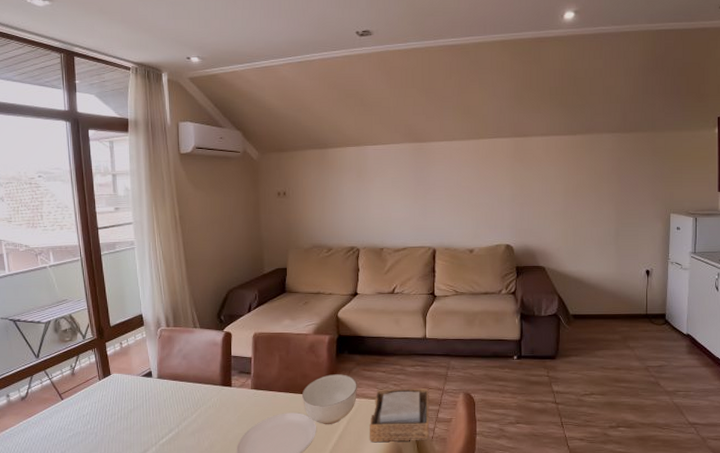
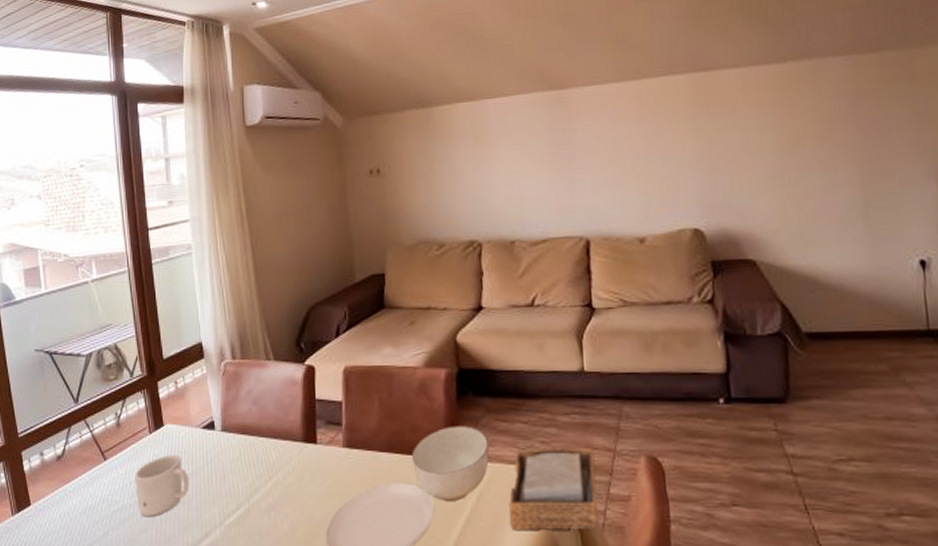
mug: none [86,396,131,440] -> present [134,455,189,518]

